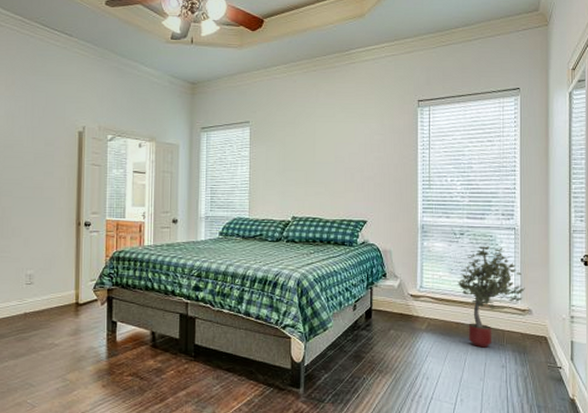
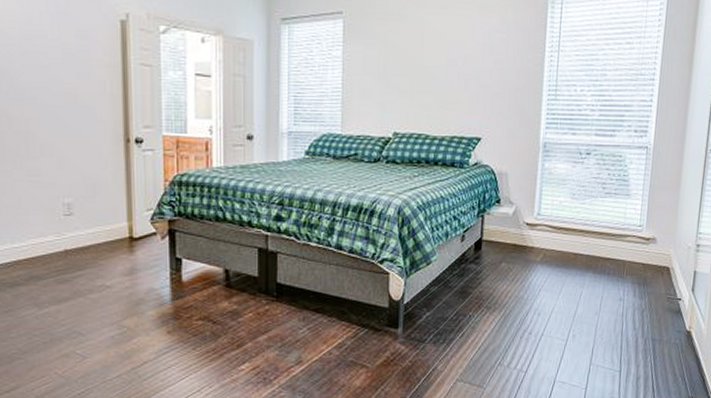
potted tree: present [457,246,525,348] -> none [579,167,652,280]

